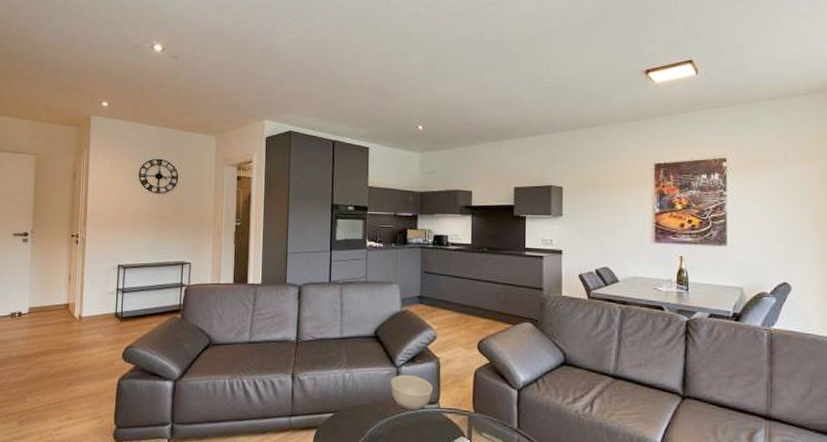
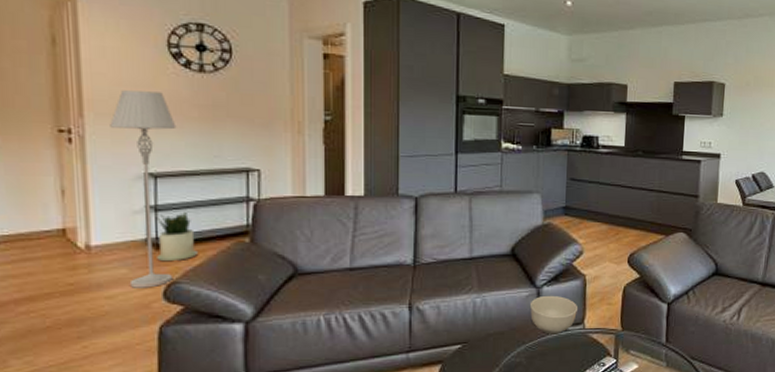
floor lamp: none [101,207,140,350] -> present [110,90,177,288]
planter: none [121,293,146,331] -> present [157,211,198,262]

